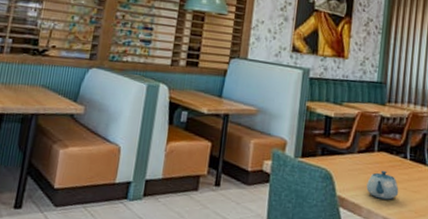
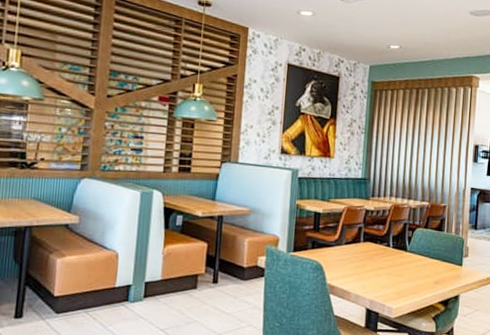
teapot: present [366,170,399,200] -> none [354,258,383,285]

